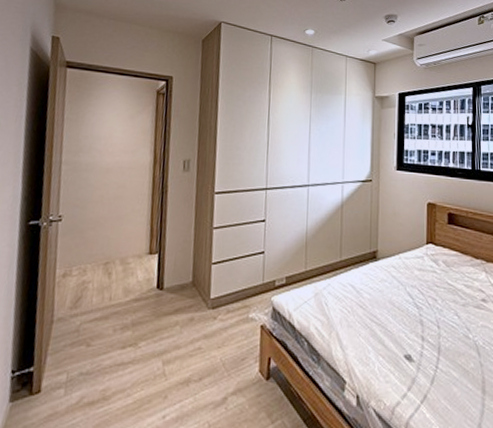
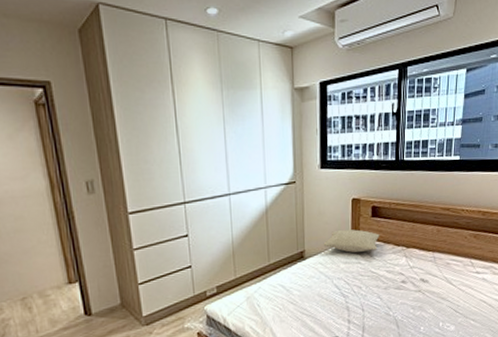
pillow: none [397,233,457,261] -> present [323,229,380,253]

